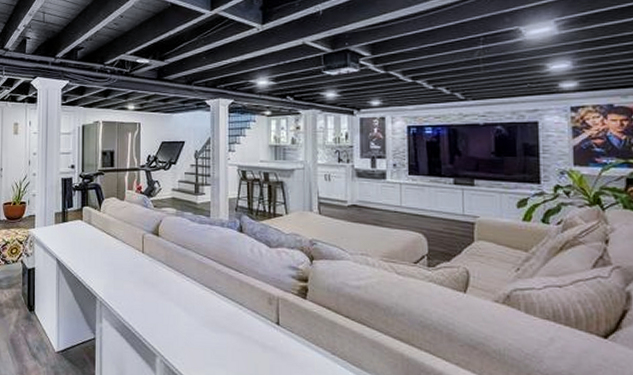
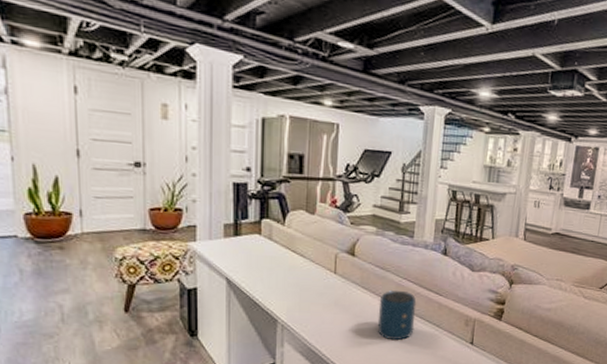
speaker: none [183,267,218,319] -> present [377,289,417,341]

